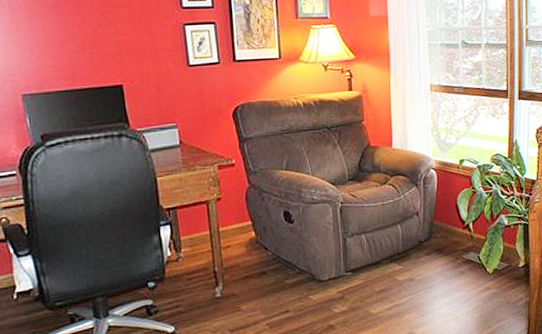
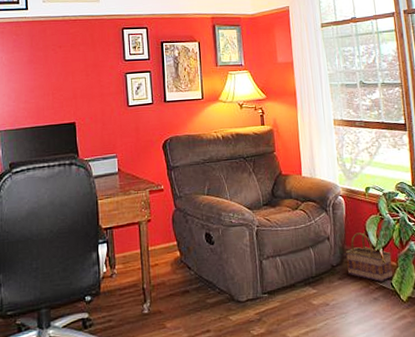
basket: none [435,204,481,256] -> present [346,229,393,282]

